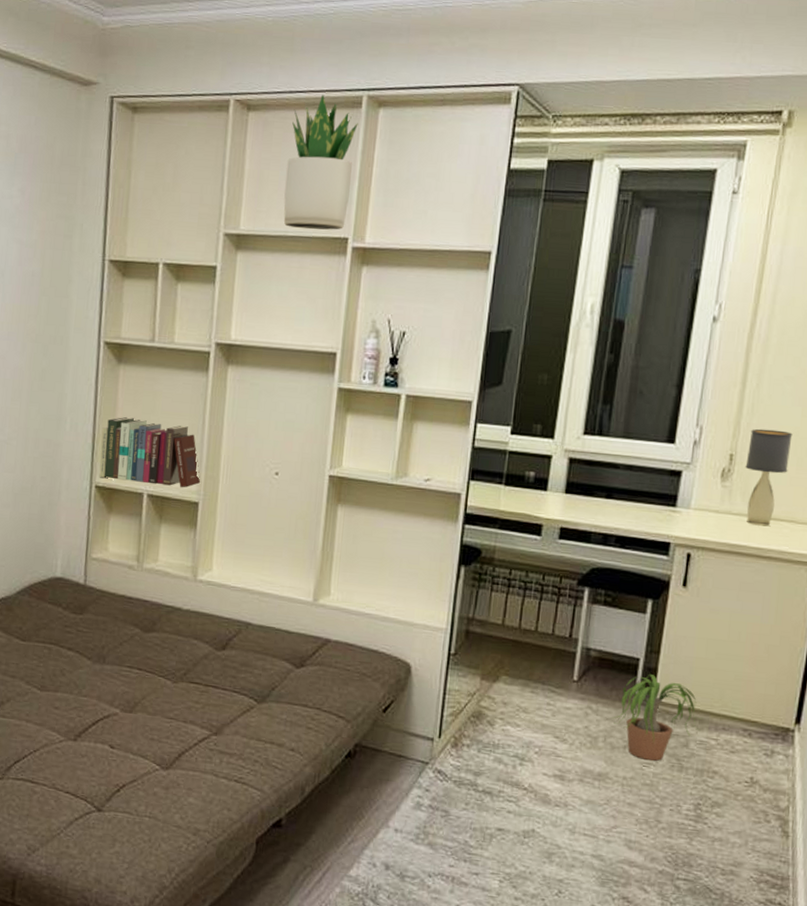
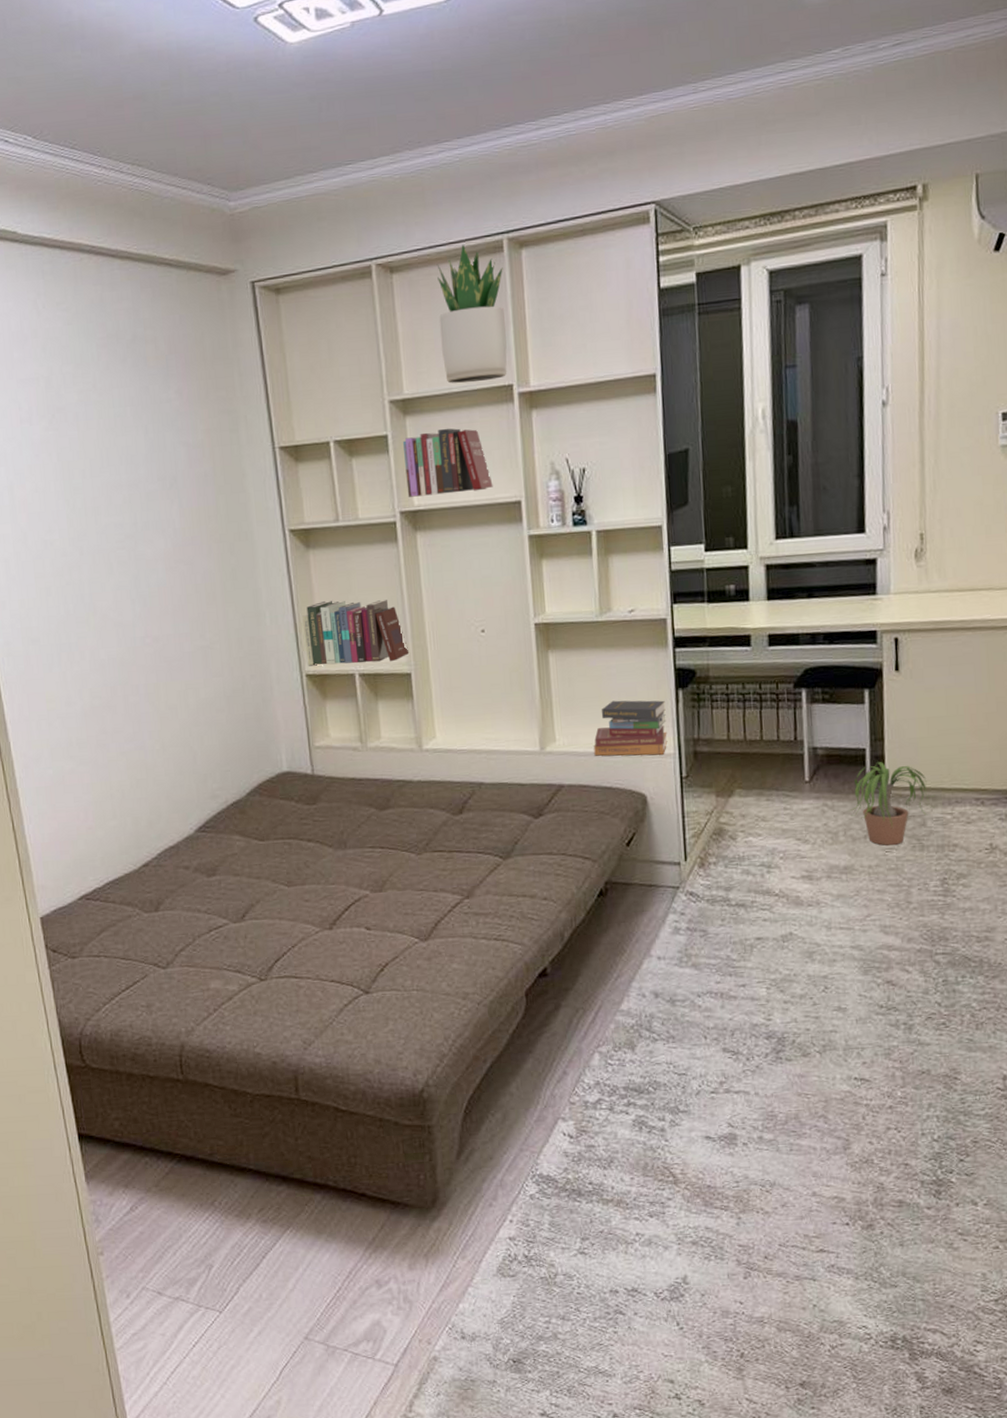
books: none [226,269,312,336] -> present [402,428,493,497]
books: none [366,565,446,628] -> present [594,700,668,756]
table lamp: present [745,428,793,527] -> none [935,501,978,599]

